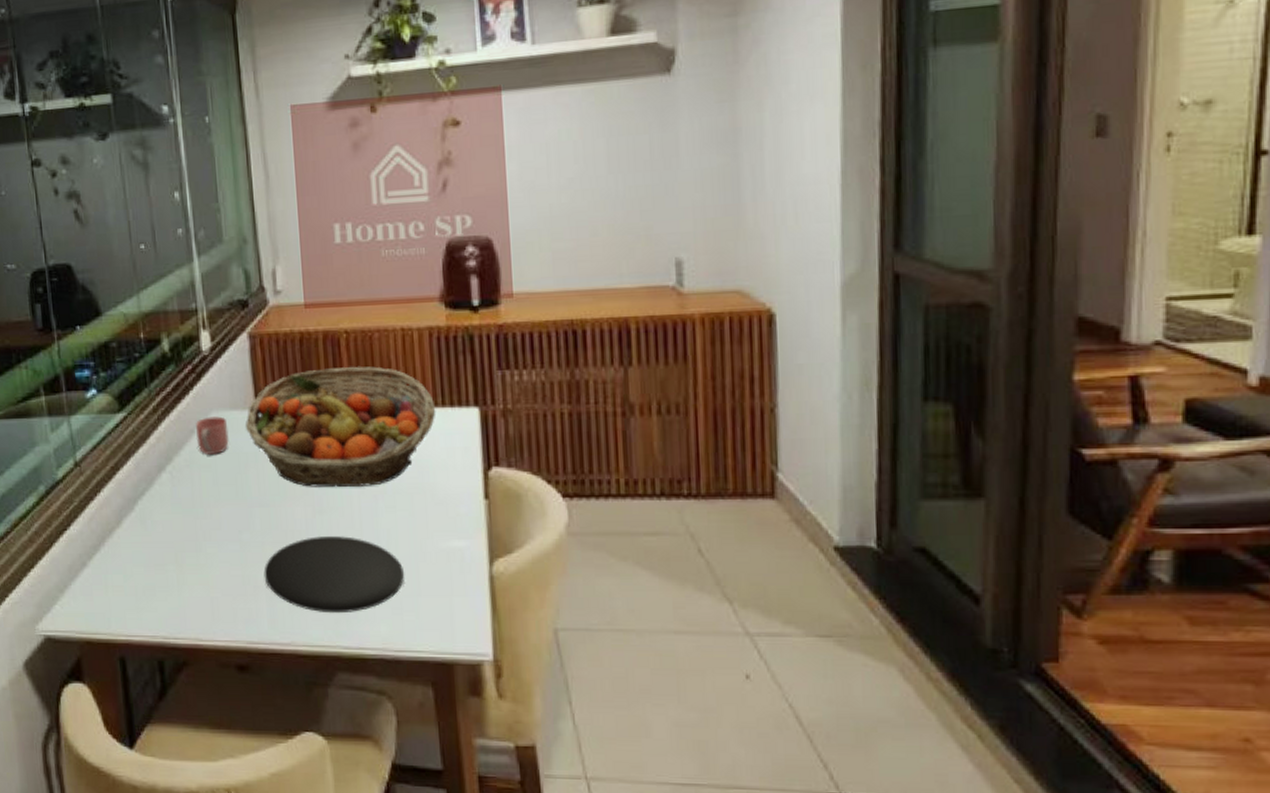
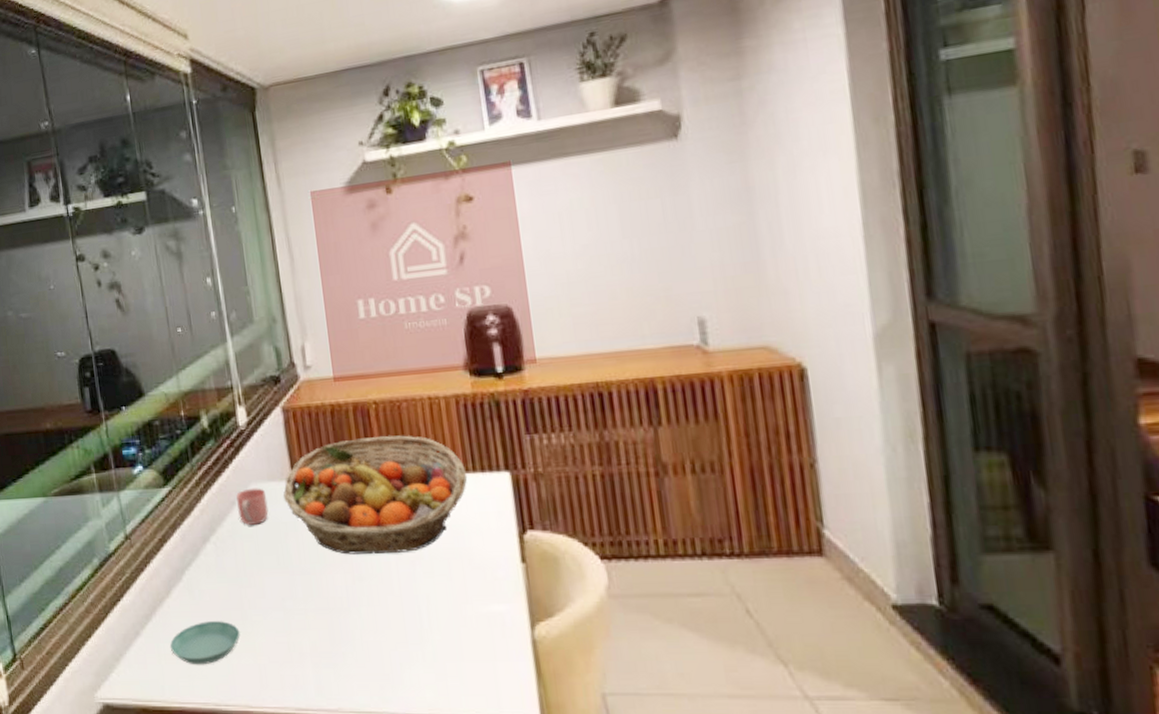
saucer: none [118,553,193,598] -> present [169,621,240,665]
plate: present [263,536,405,614] -> none [308,602,447,680]

